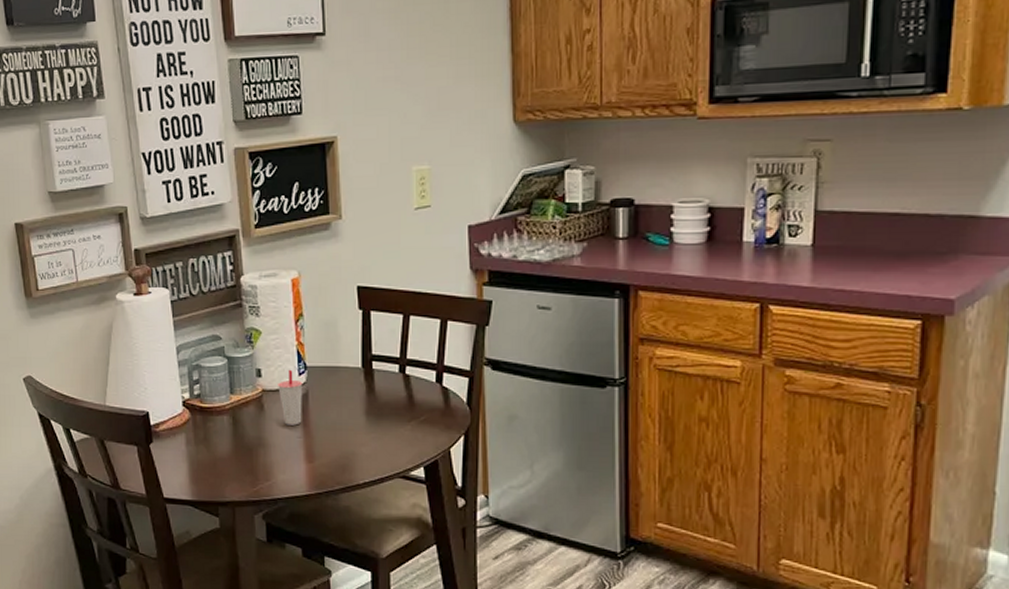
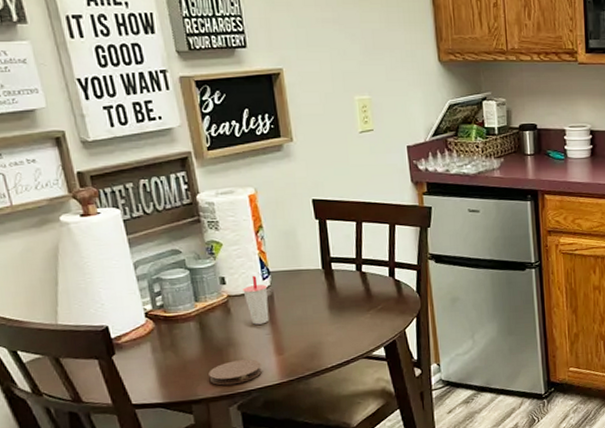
coaster: none [237,463,291,490] -> present [208,359,263,386]

